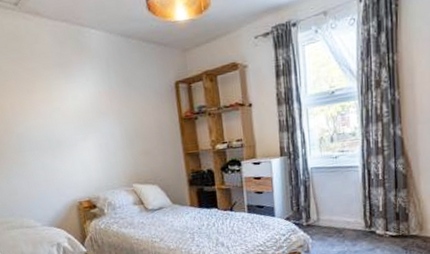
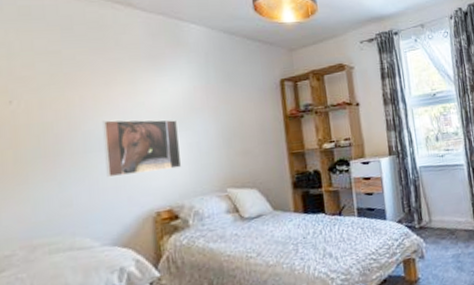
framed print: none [30,122,95,173] -> present [103,119,182,178]

